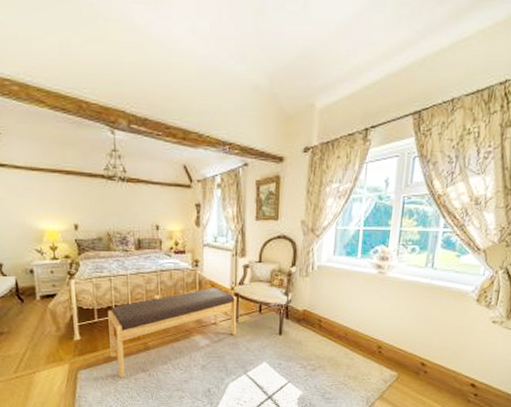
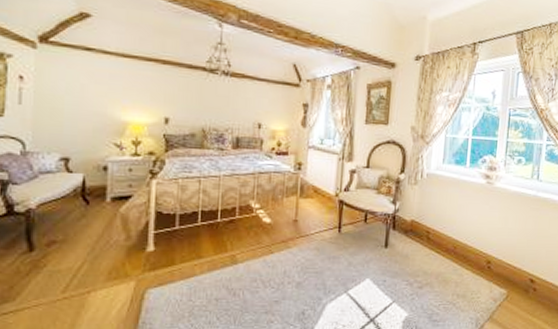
bench: present [108,287,237,378] -> none [189,193,342,298]

